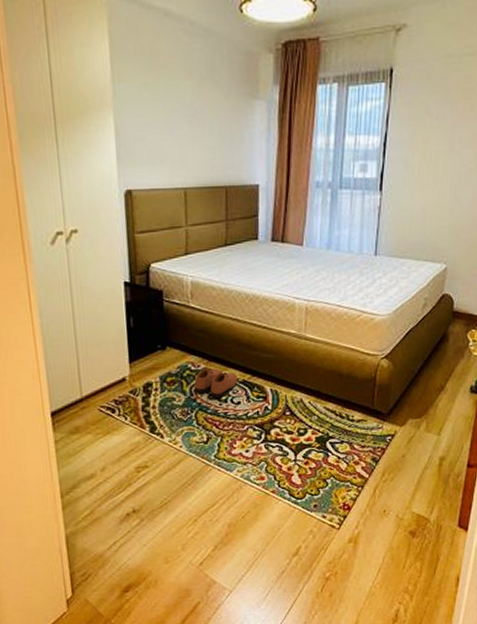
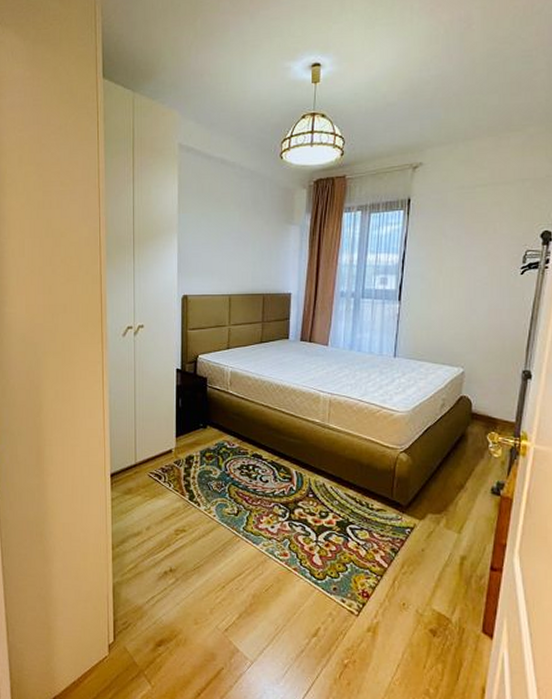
shoe: present [194,368,239,399] -> none [229,448,268,476]

